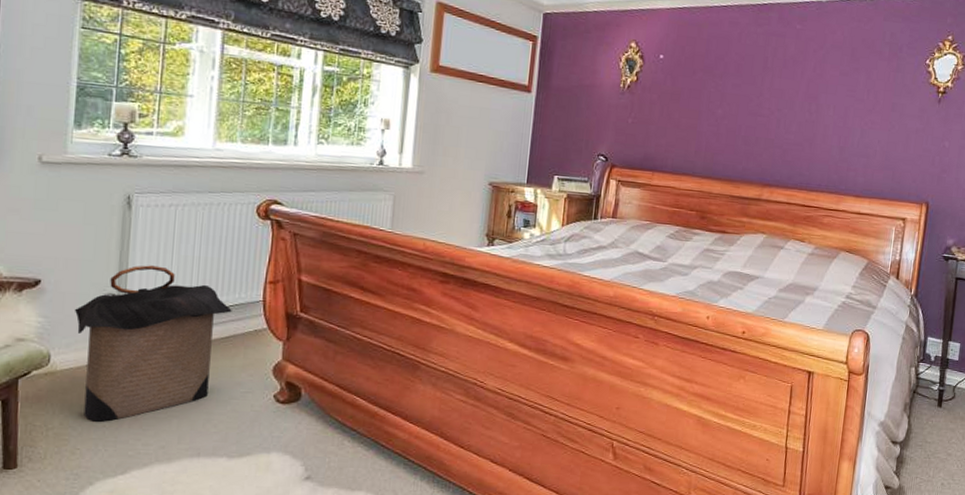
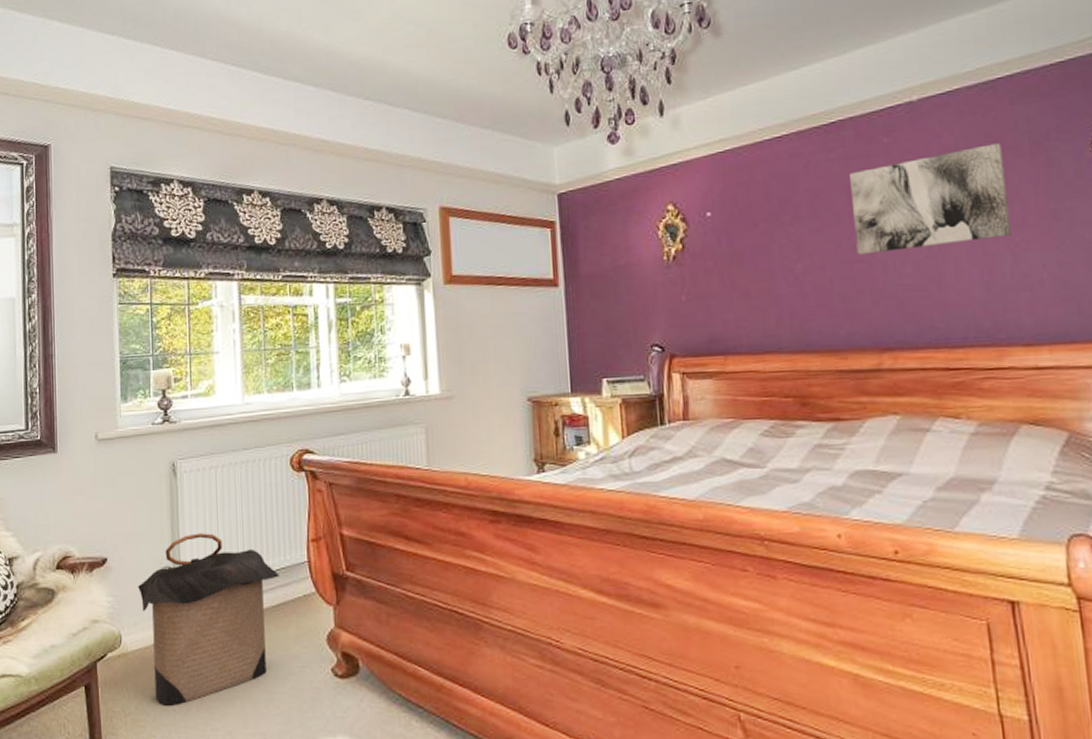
wall art: none [762,46,872,117] -> present [850,143,1012,255]

